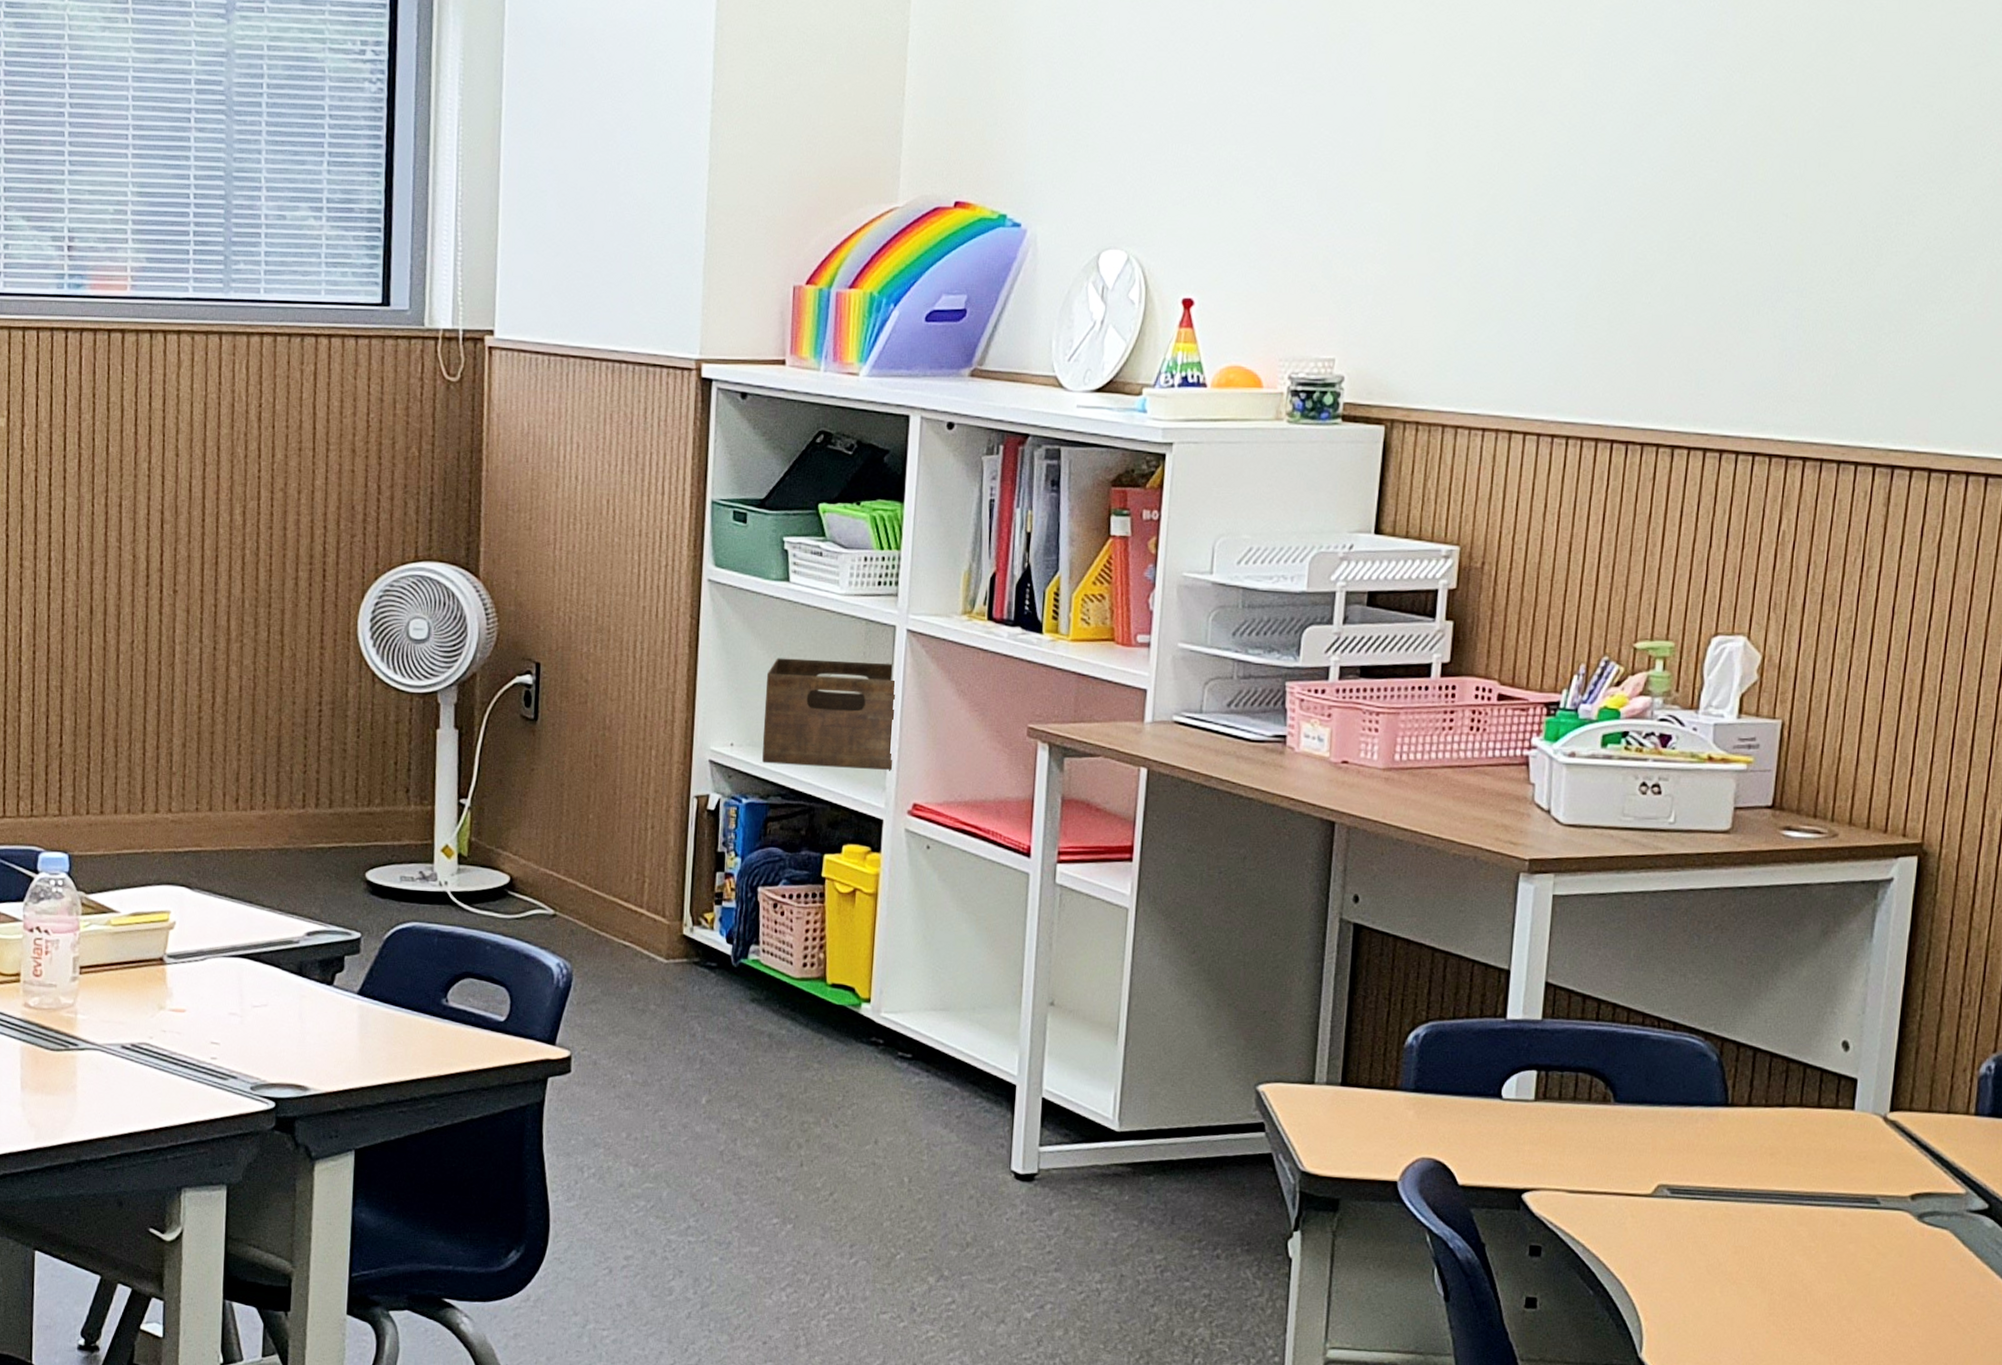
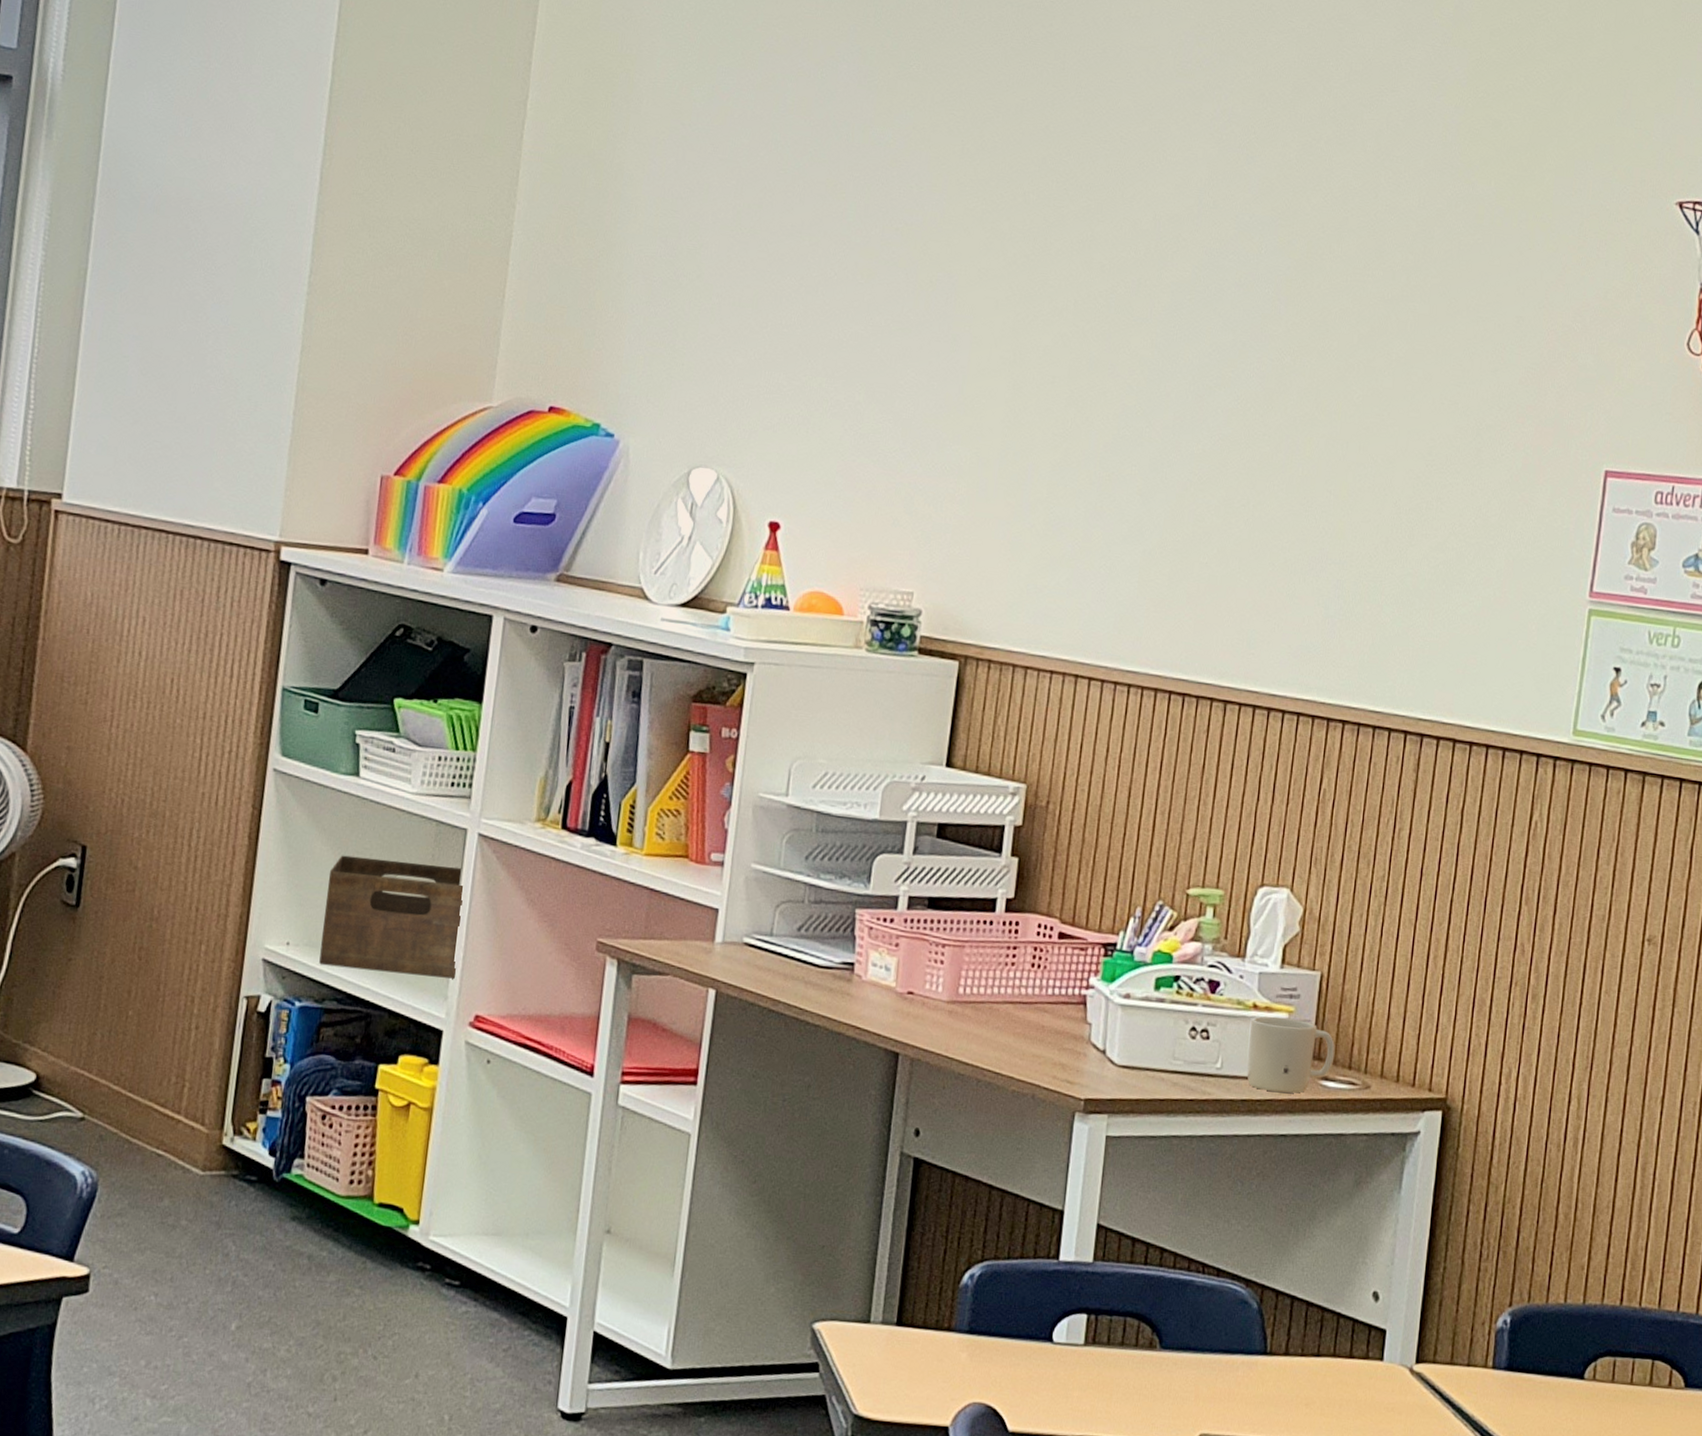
mug: none [1702,768,1799,845] -> present [1247,1016,1336,1094]

